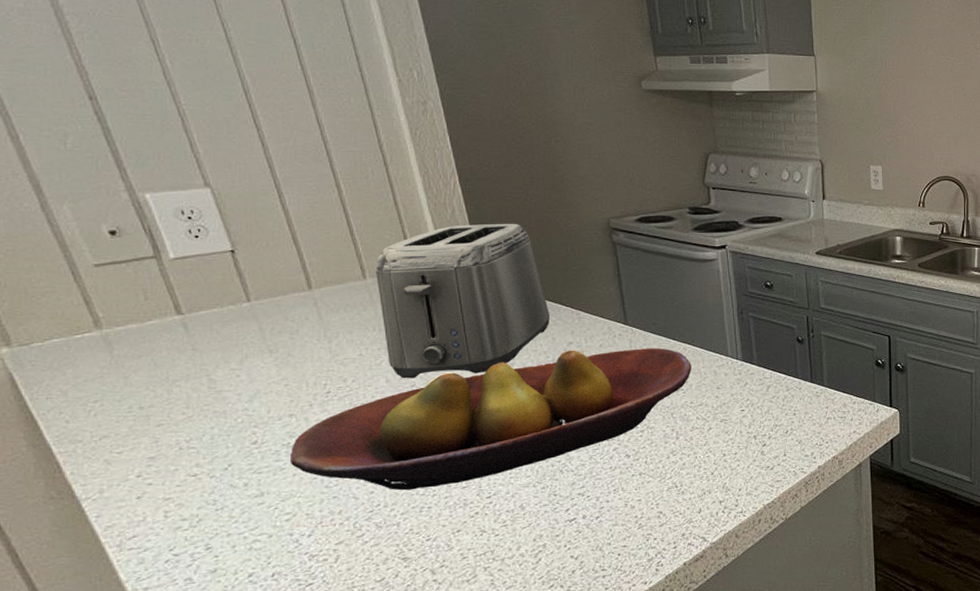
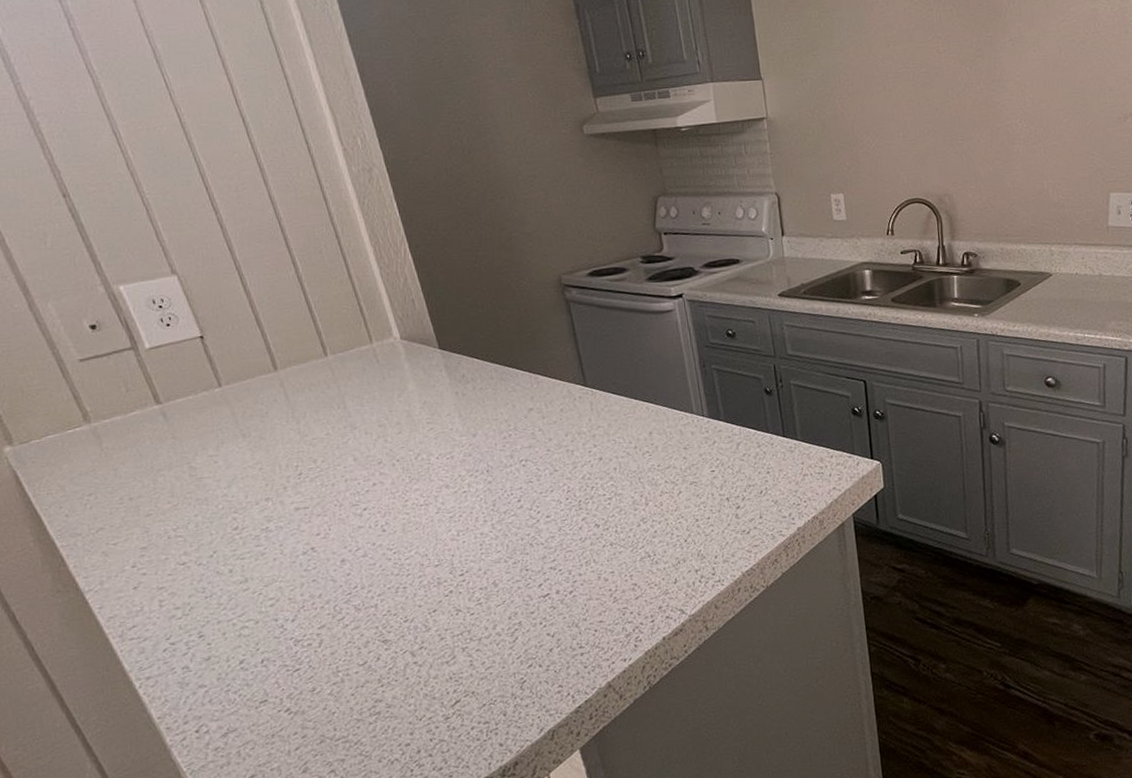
fruit bowl: present [290,348,692,491] -> none [269,409,656,571]
toaster: present [375,223,551,379] -> none [335,287,509,457]

